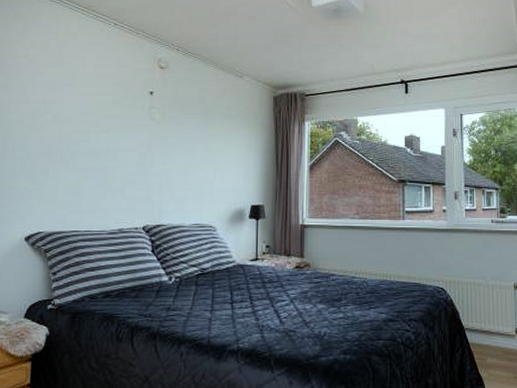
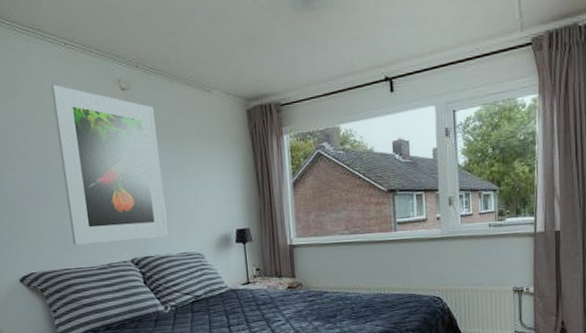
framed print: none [87,58,187,209] -> present [50,84,168,246]

